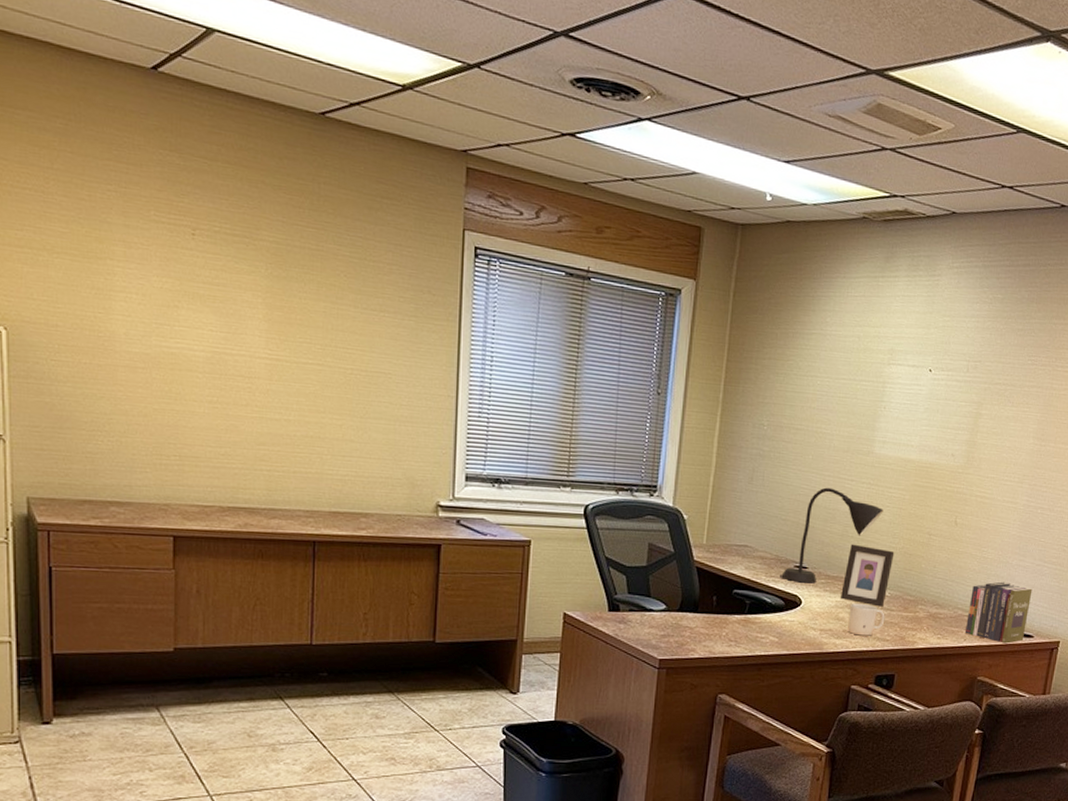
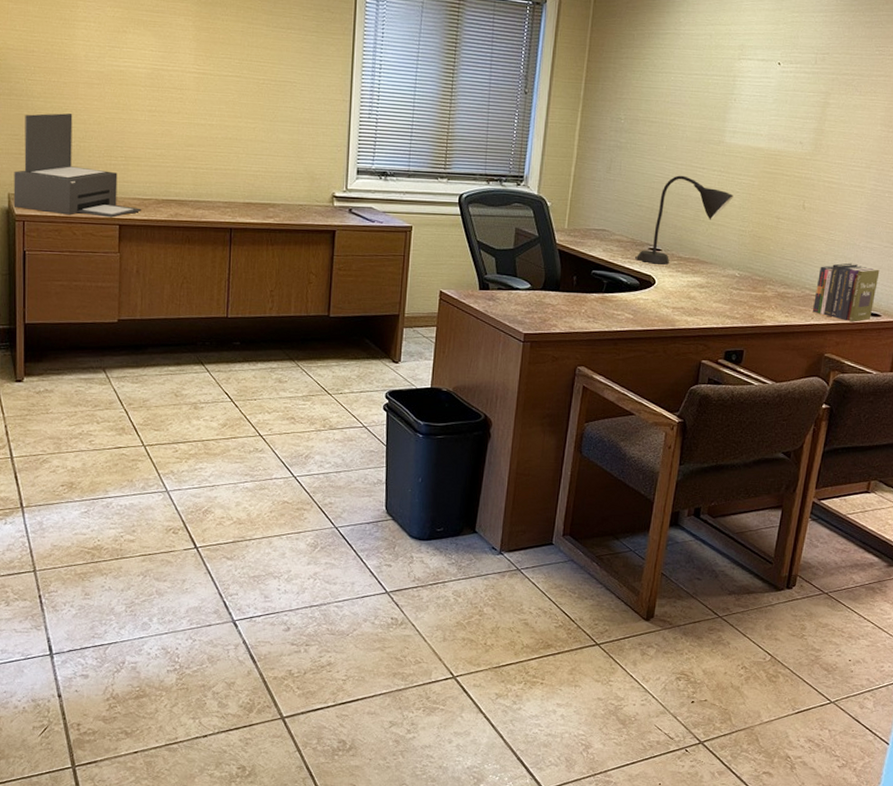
printer: none [34,401,203,528] -> present [13,113,142,218]
picture frame: present [841,544,895,607] -> none [692,227,744,287]
mug: present [848,603,885,636] -> none [699,283,735,314]

